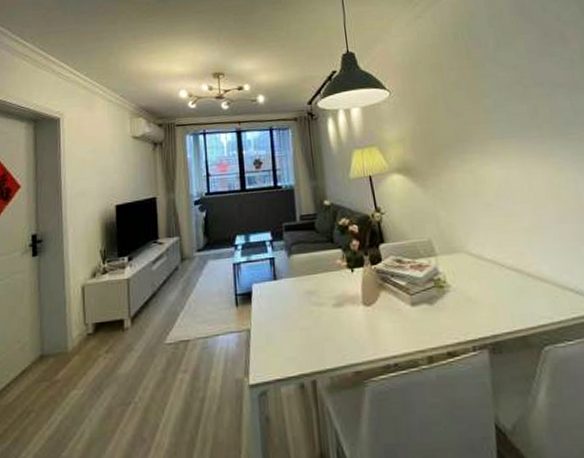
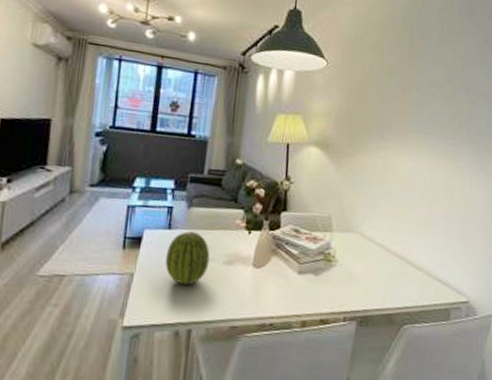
fruit: none [276,279,320,334] -> present [165,231,210,285]

